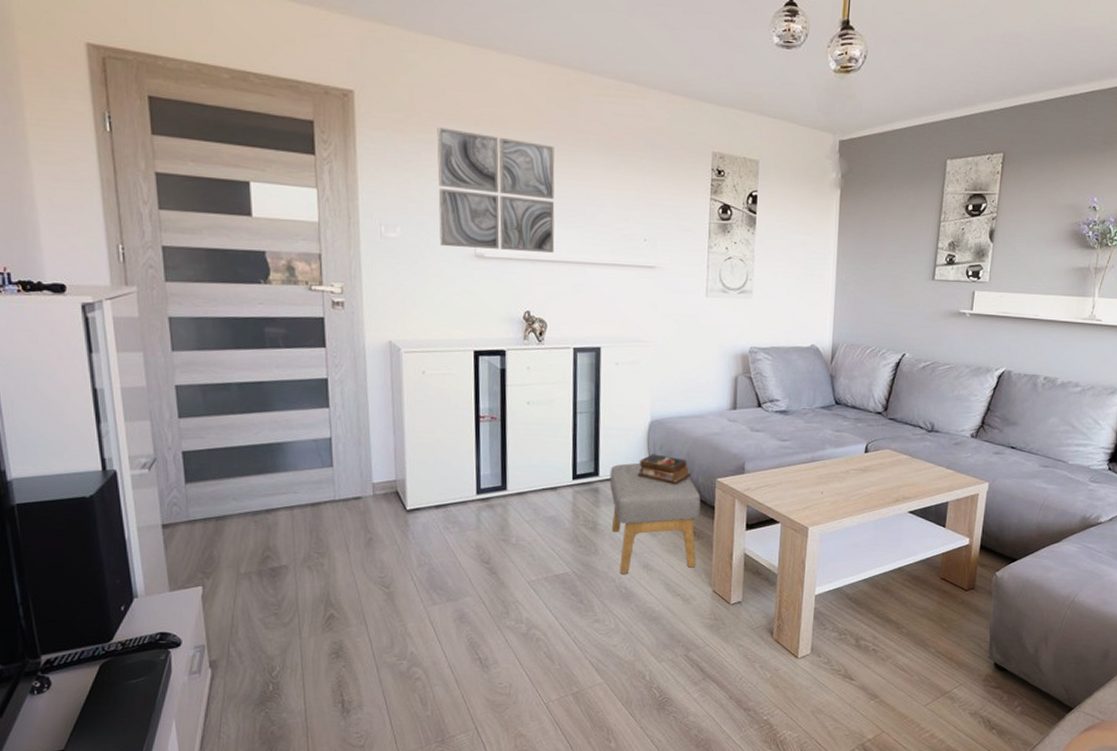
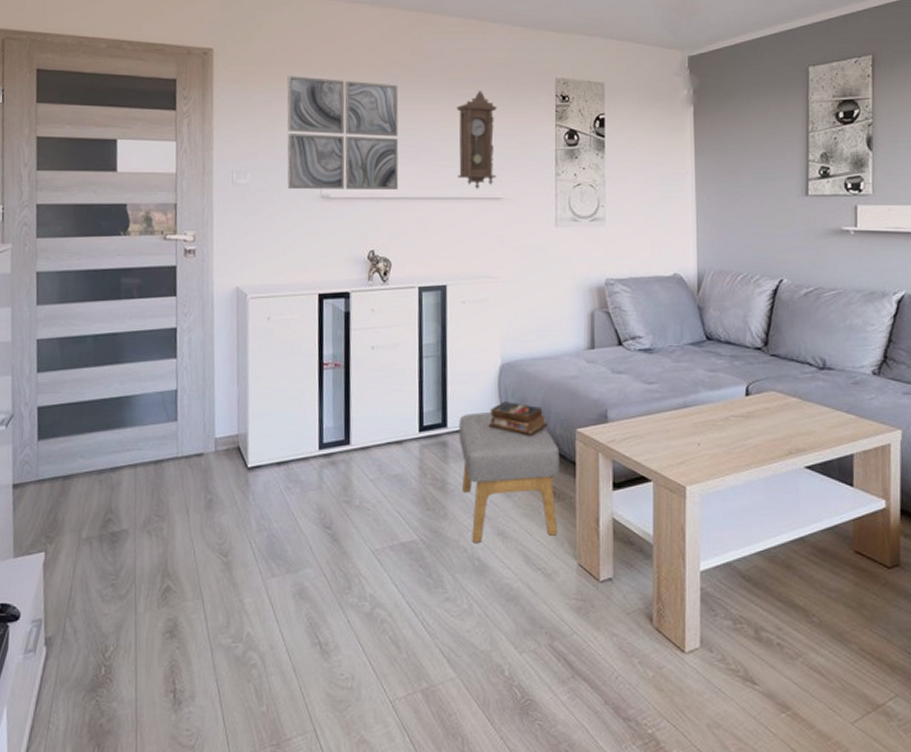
pendulum clock: none [613,159,654,257] -> present [456,91,497,189]

